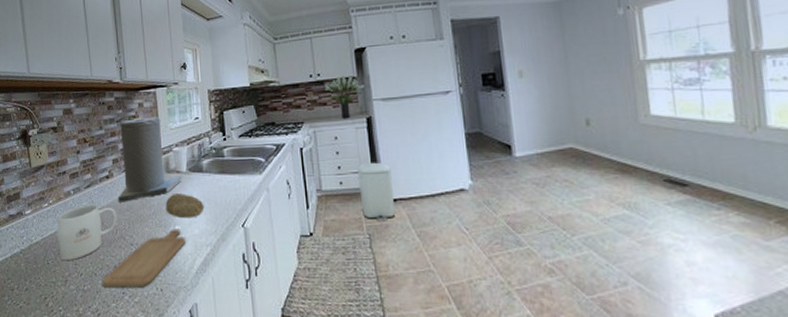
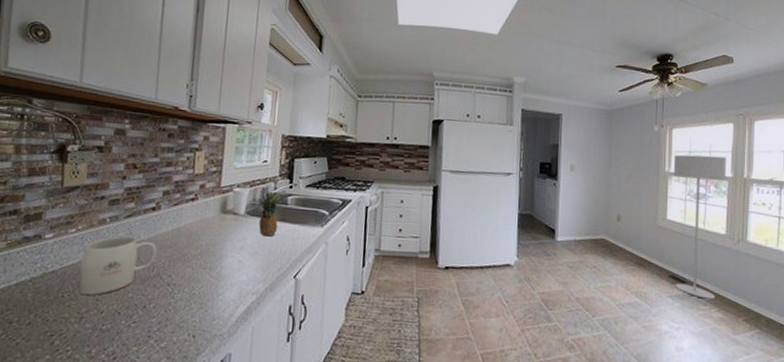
chopping board: present [102,228,187,287] -> none [125,272,232,332]
paper towel: present [118,117,182,202] -> none [161,151,239,238]
sponge: present [165,192,205,219] -> none [214,235,258,264]
fruit: none [197,146,219,190] -> present [258,191,283,237]
potted plant: present [325,75,365,119] -> none [399,142,437,185]
pedal bin: present [357,162,395,220] -> none [414,229,448,286]
floor lamp: none [648,29,731,202] -> present [673,154,727,300]

